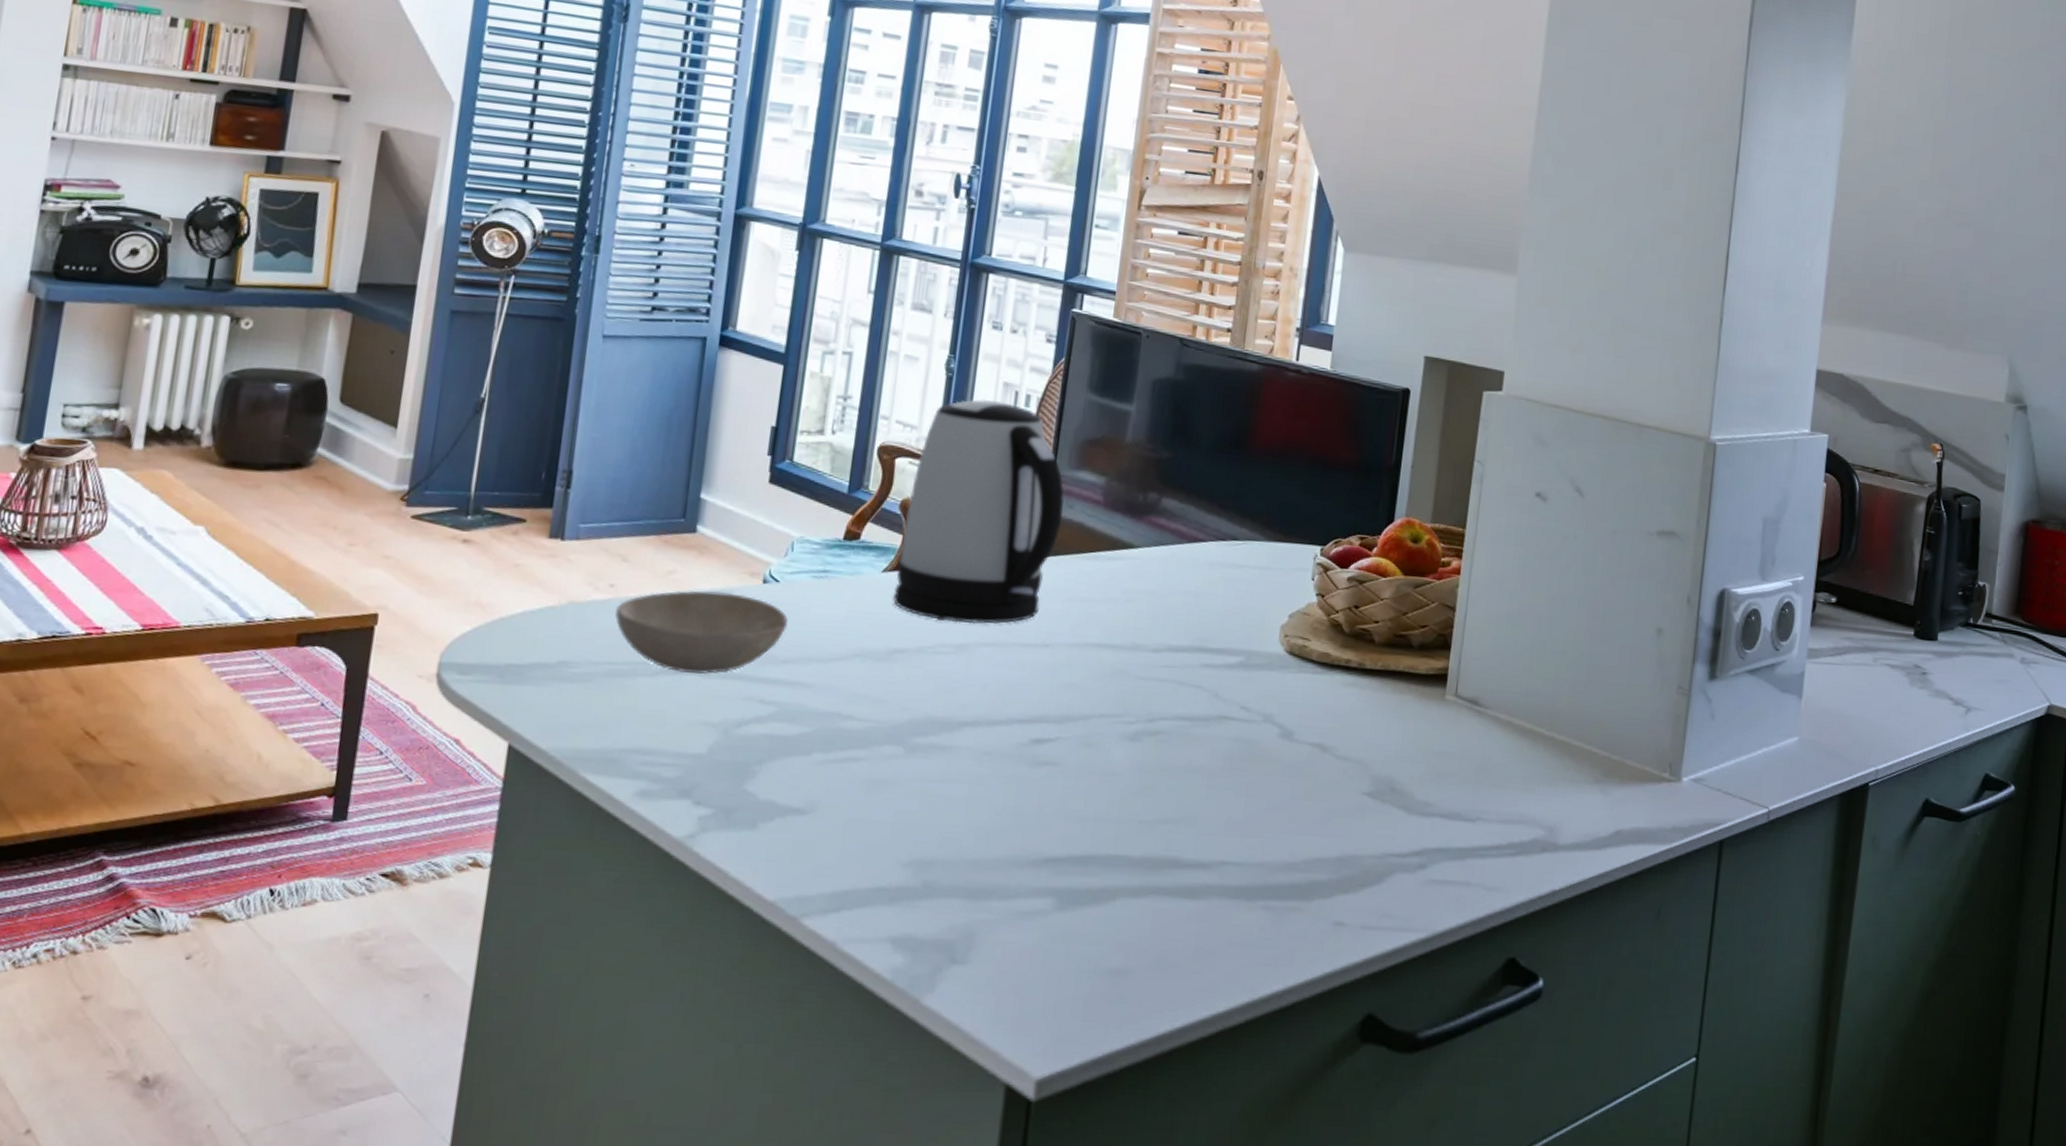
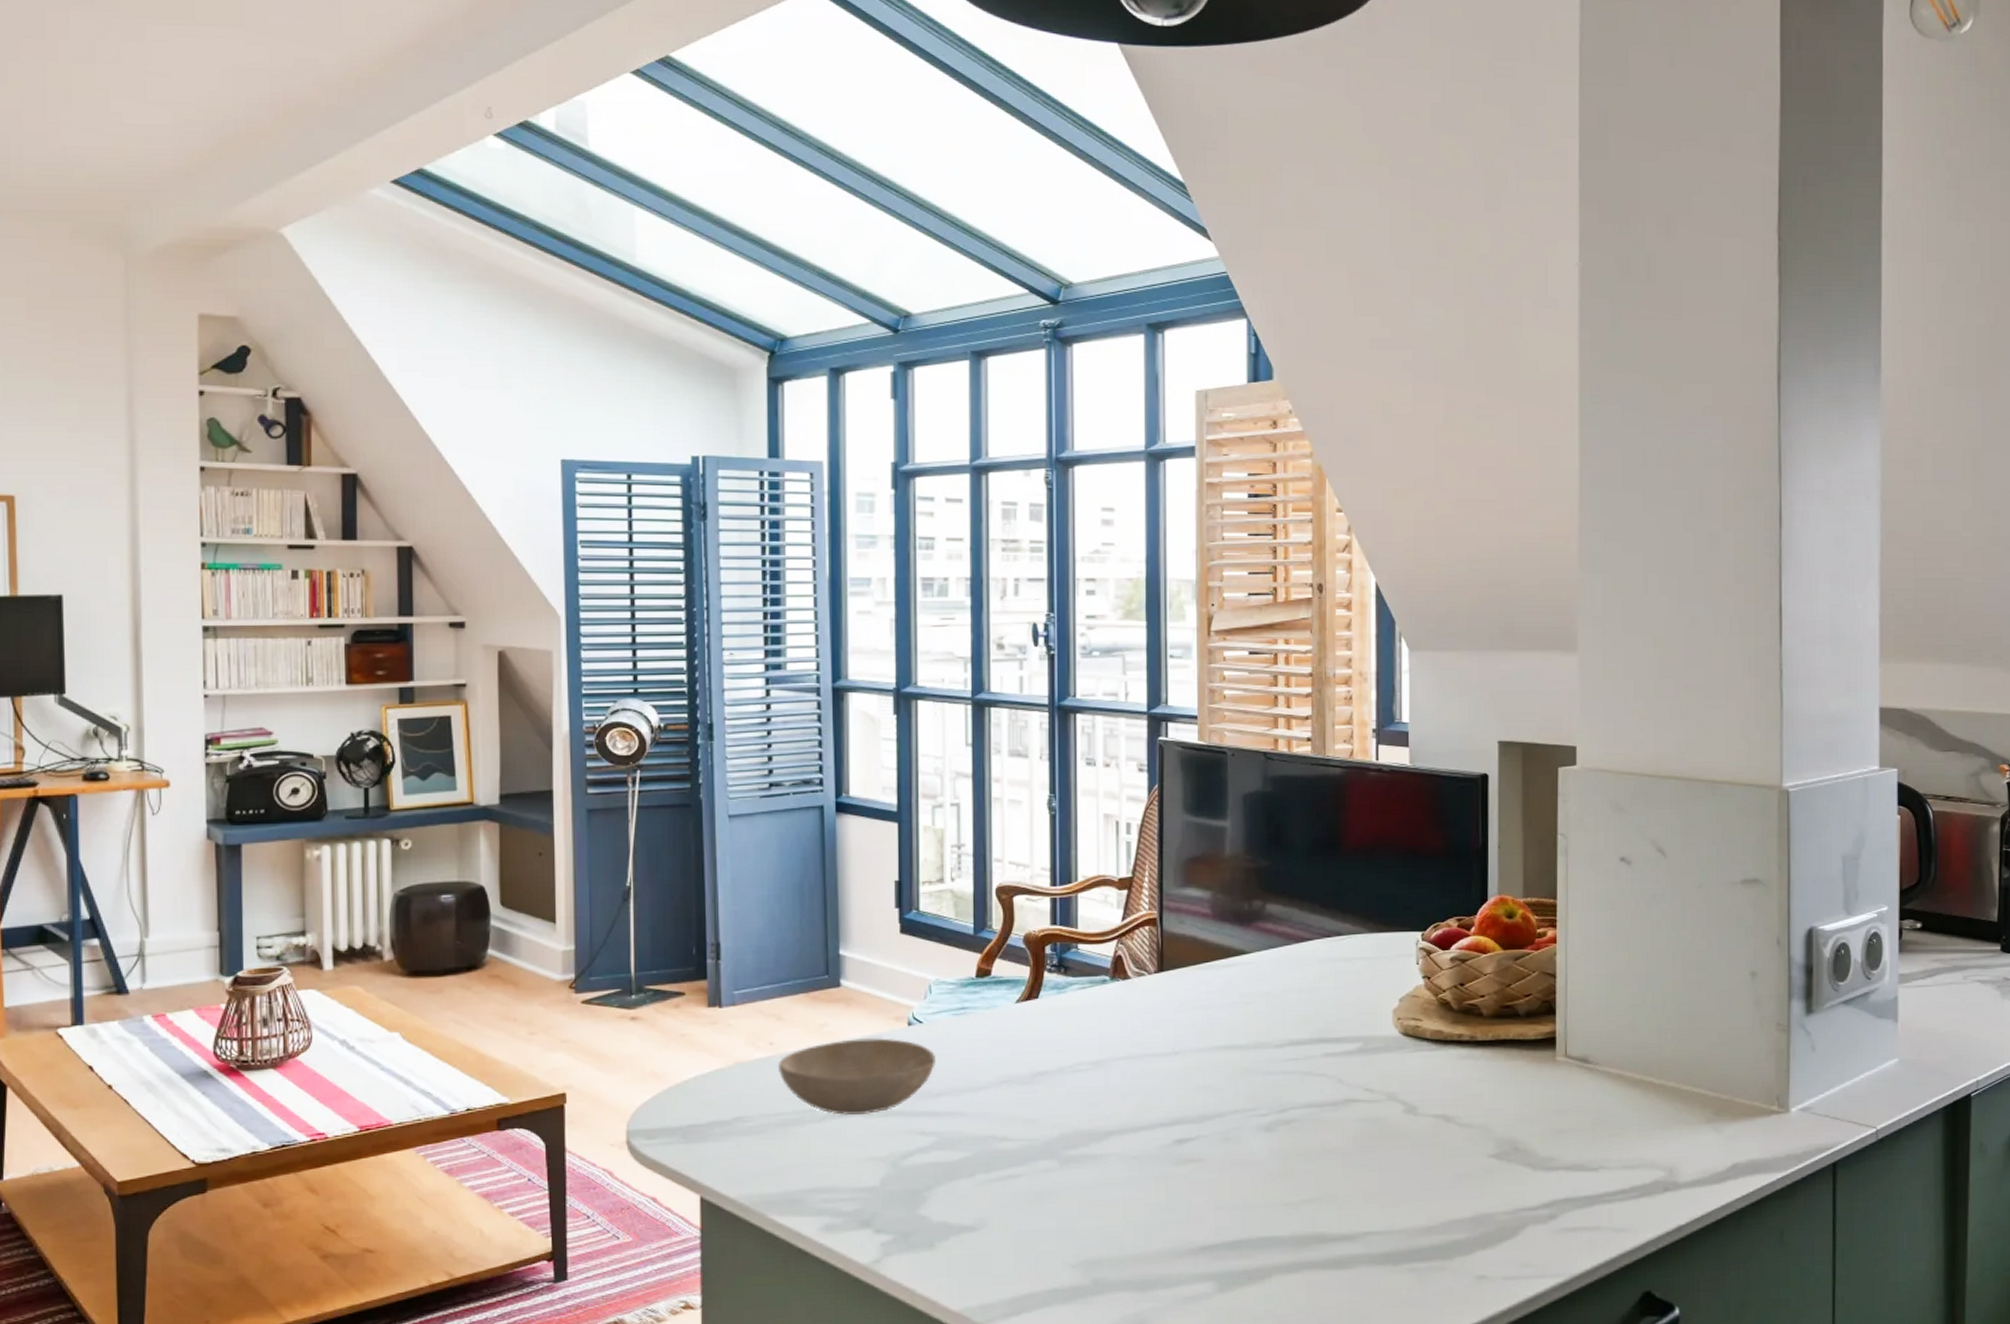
kettle: present [893,399,1064,625] -> none [1029,832,1176,1042]

